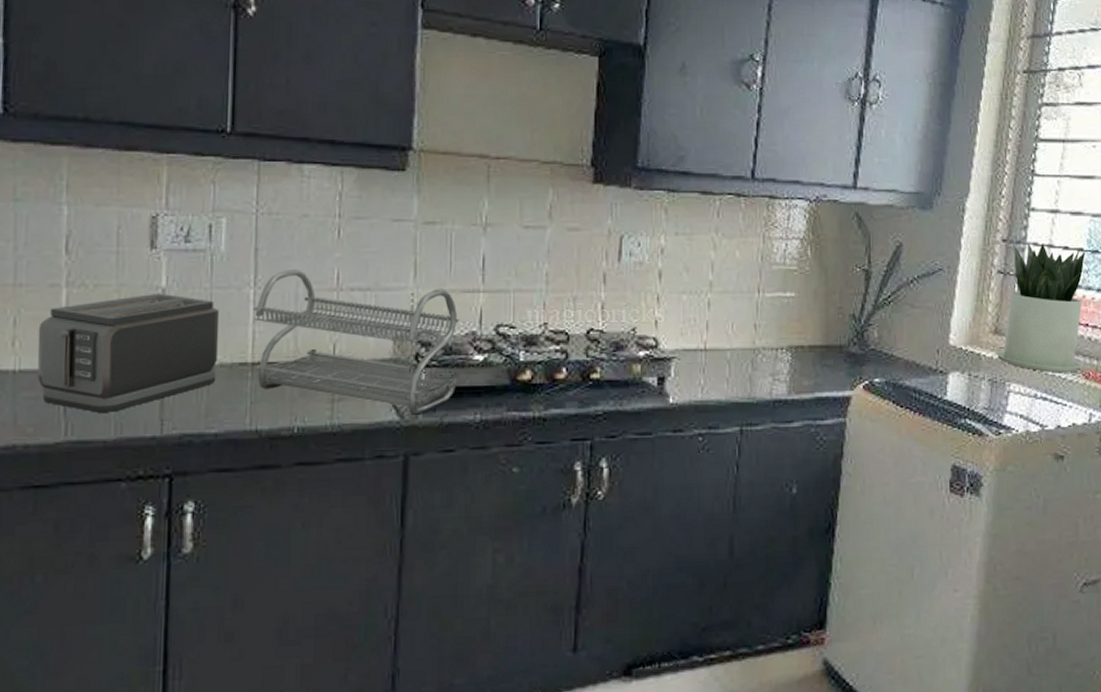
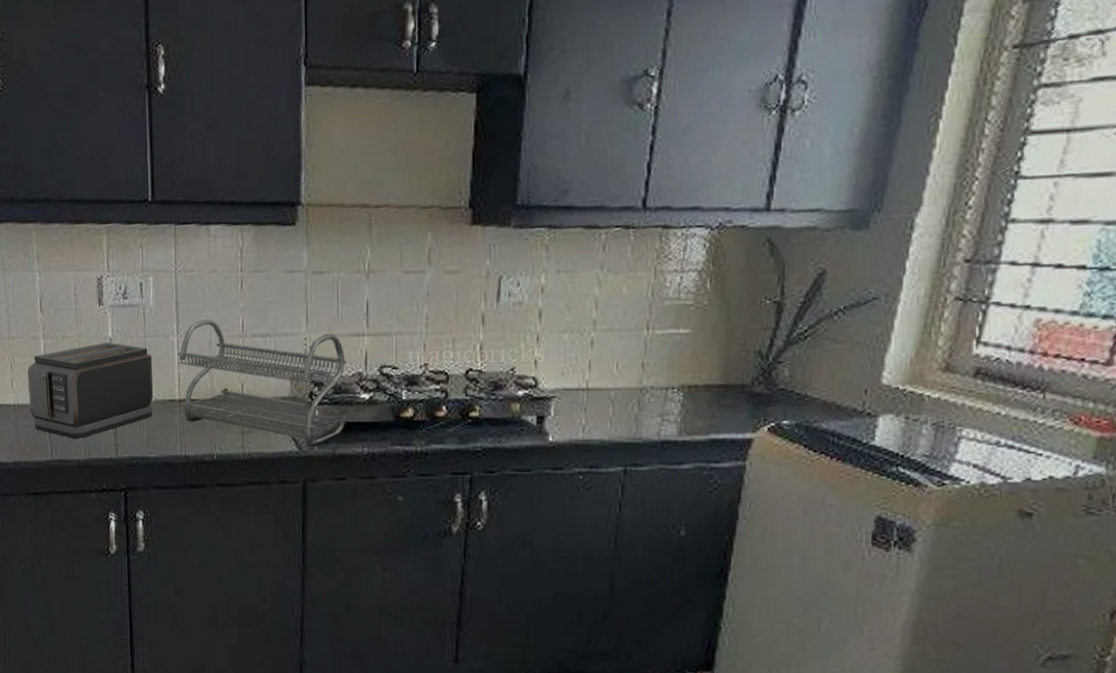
planter: present [996,242,1086,373] -> none [945,261,1090,417]

